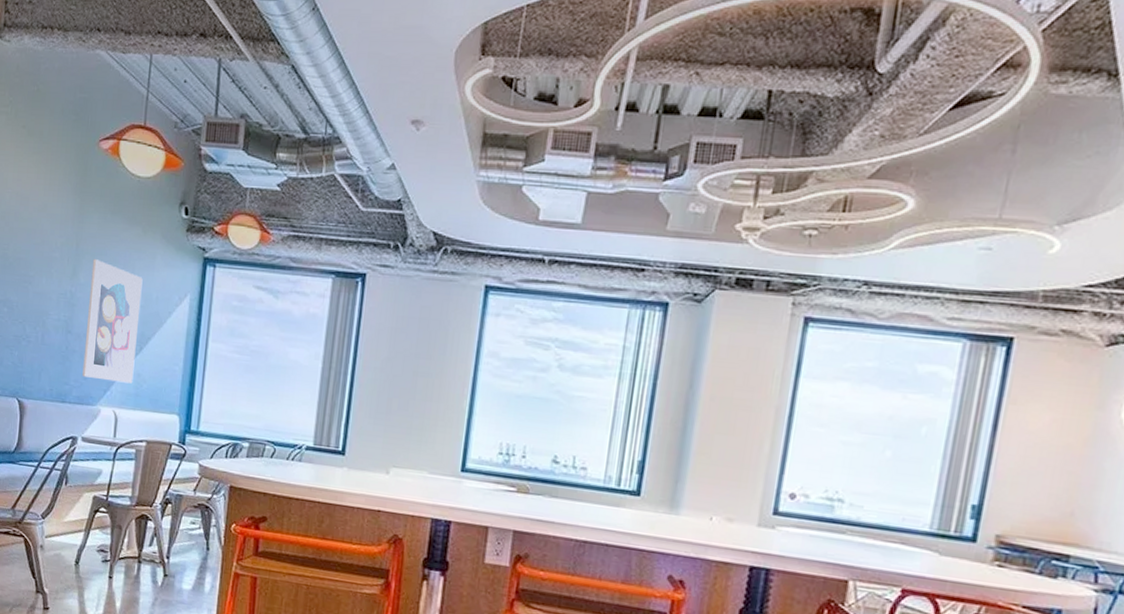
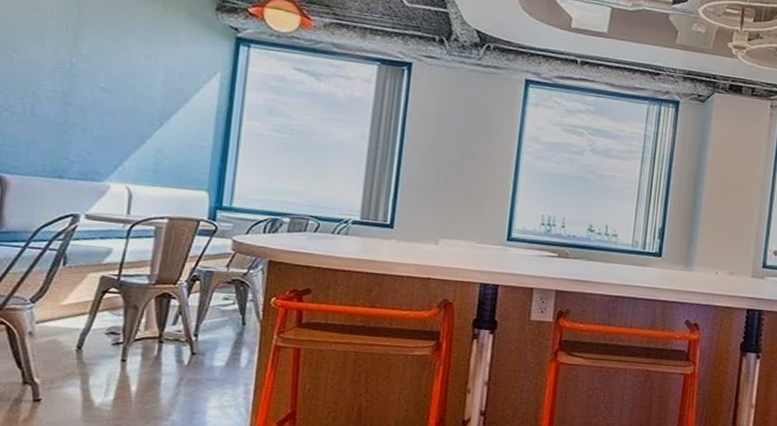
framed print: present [82,259,143,384] -> none [86,30,163,159]

